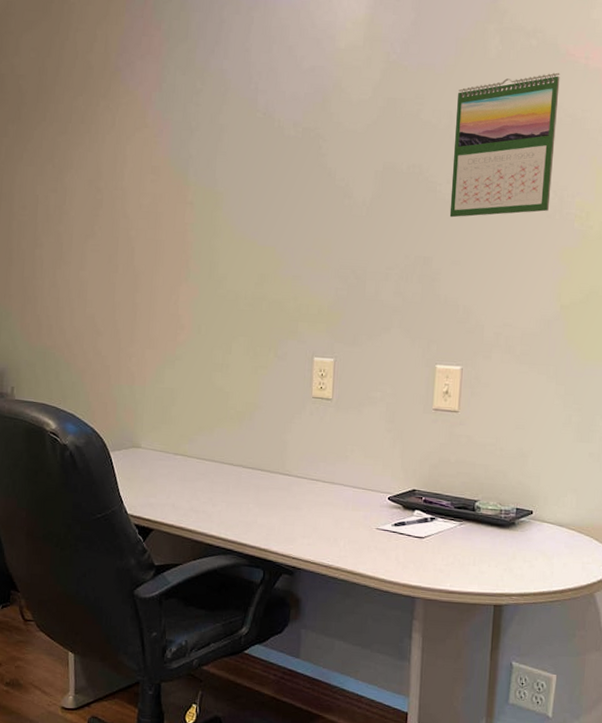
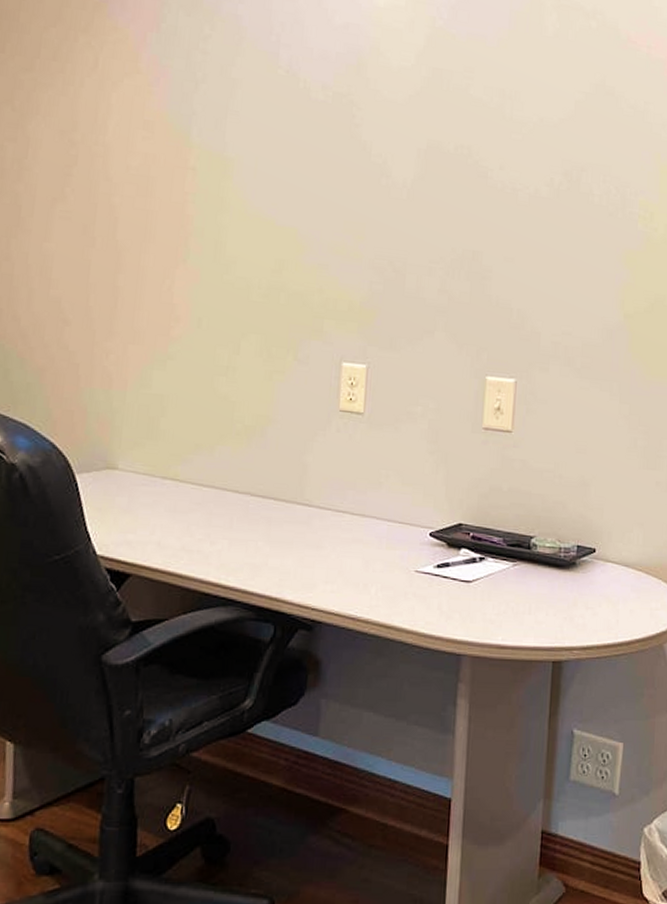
calendar: present [449,72,560,218] -> none [502,58,622,209]

